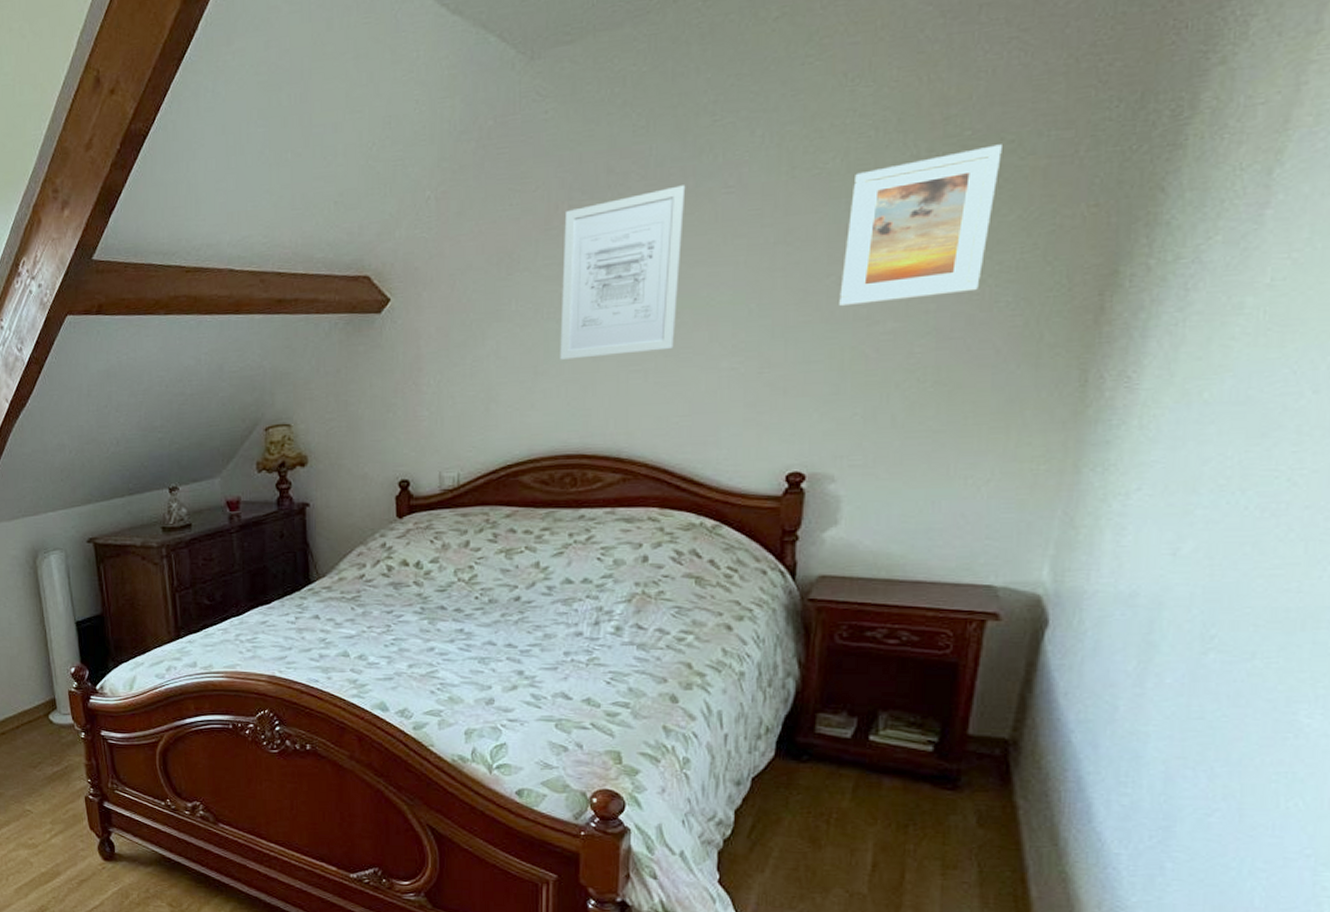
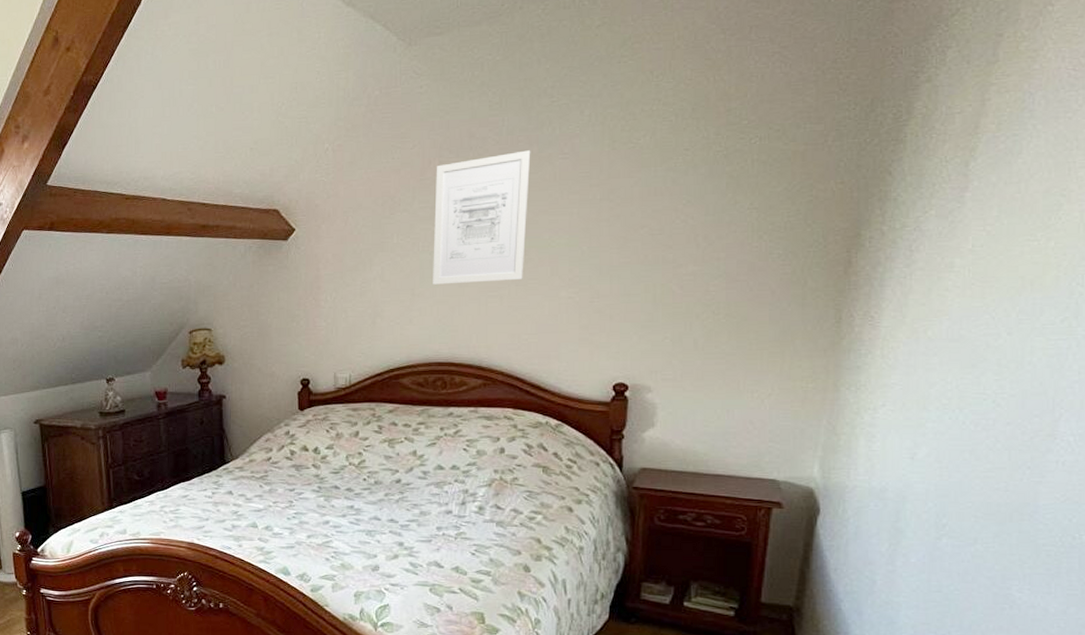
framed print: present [839,144,1002,307] -> none [651,132,771,252]

